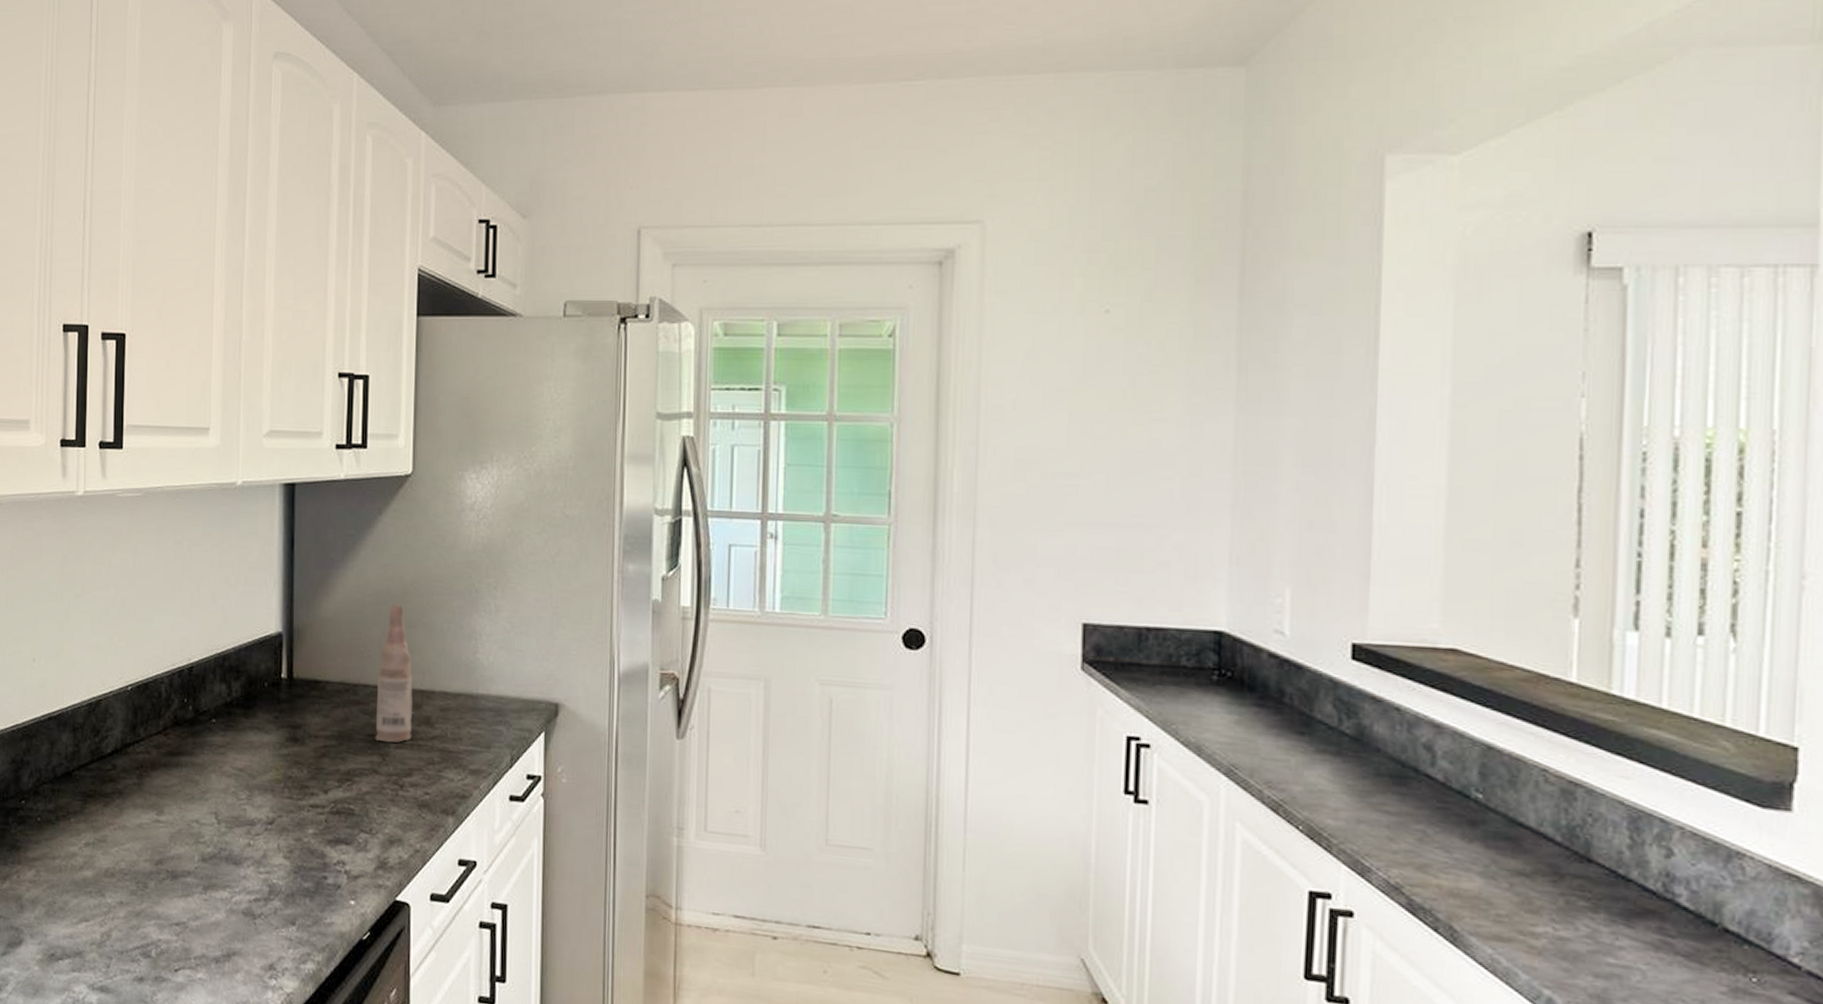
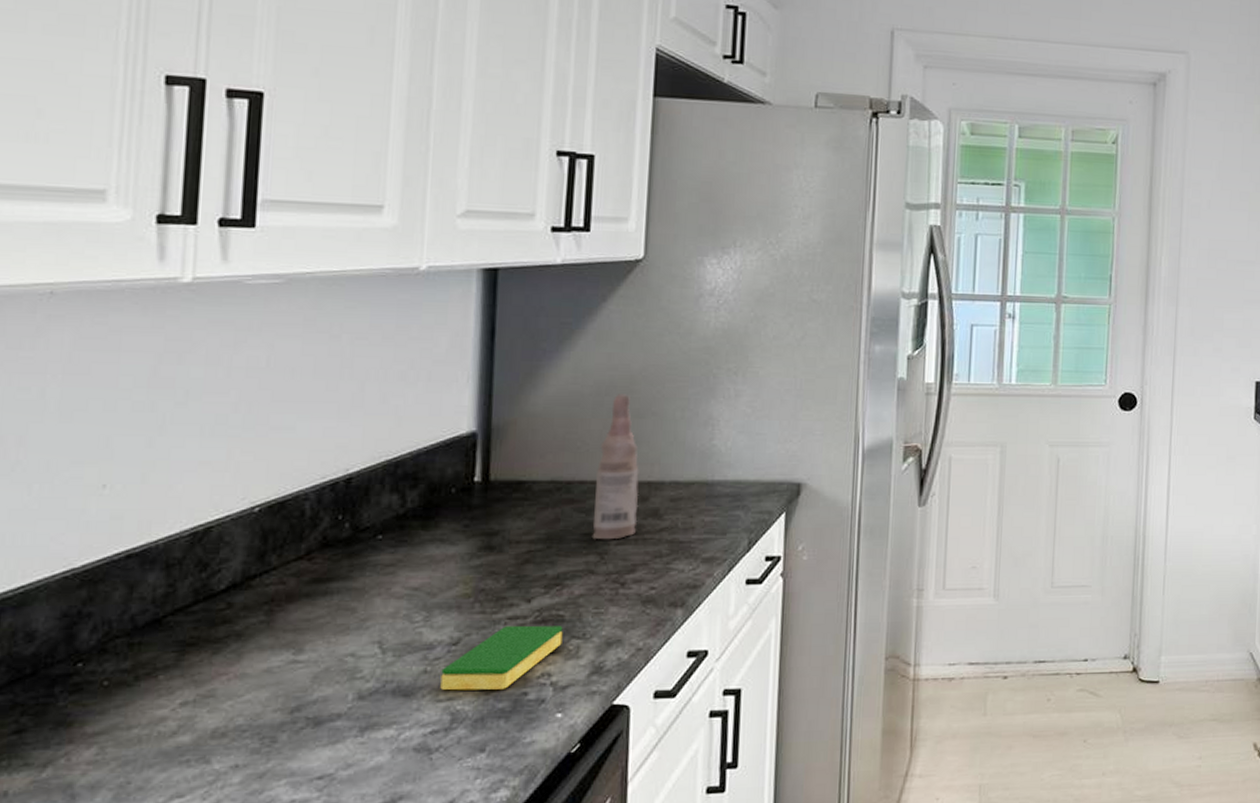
dish sponge: none [260,812,354,871] -> present [440,625,563,691]

